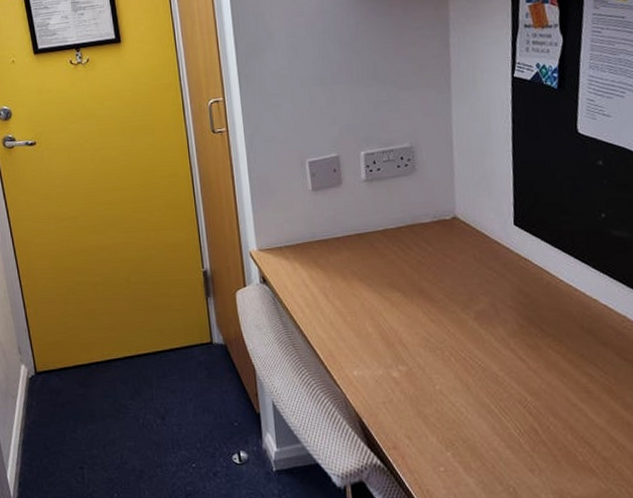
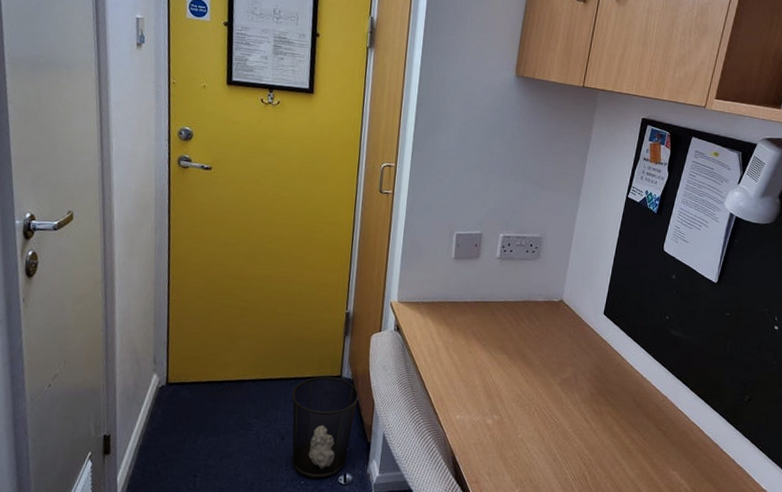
waste bin: none [164,345,237,460] -> present [291,376,359,479]

